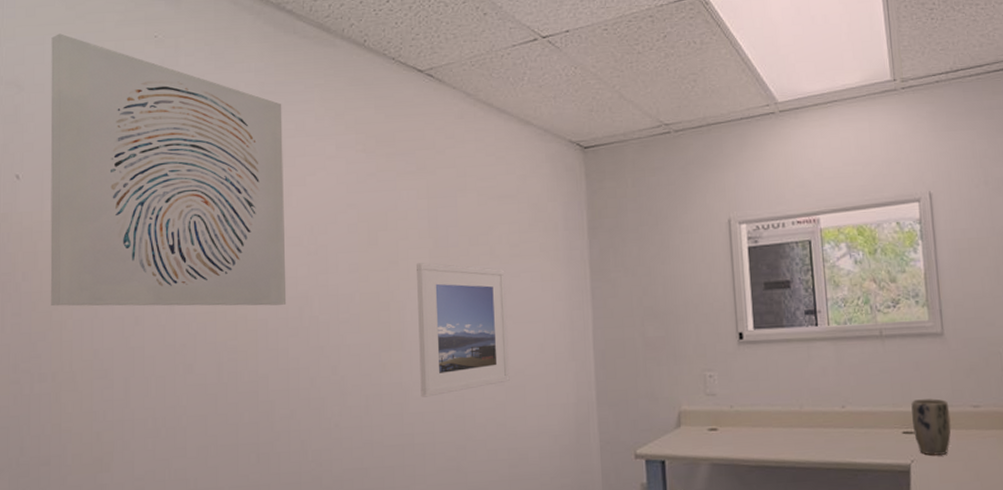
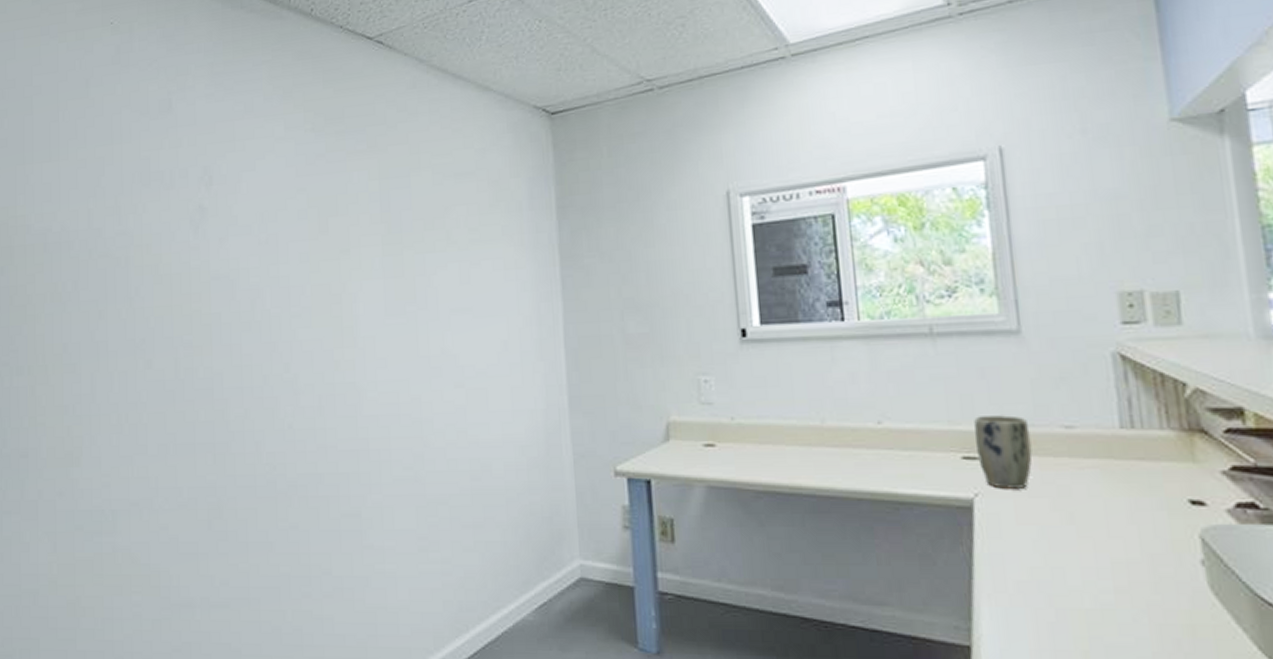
wall art: present [50,33,287,307] -> none [20,27,239,301]
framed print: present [417,262,510,397] -> none [369,250,470,399]

